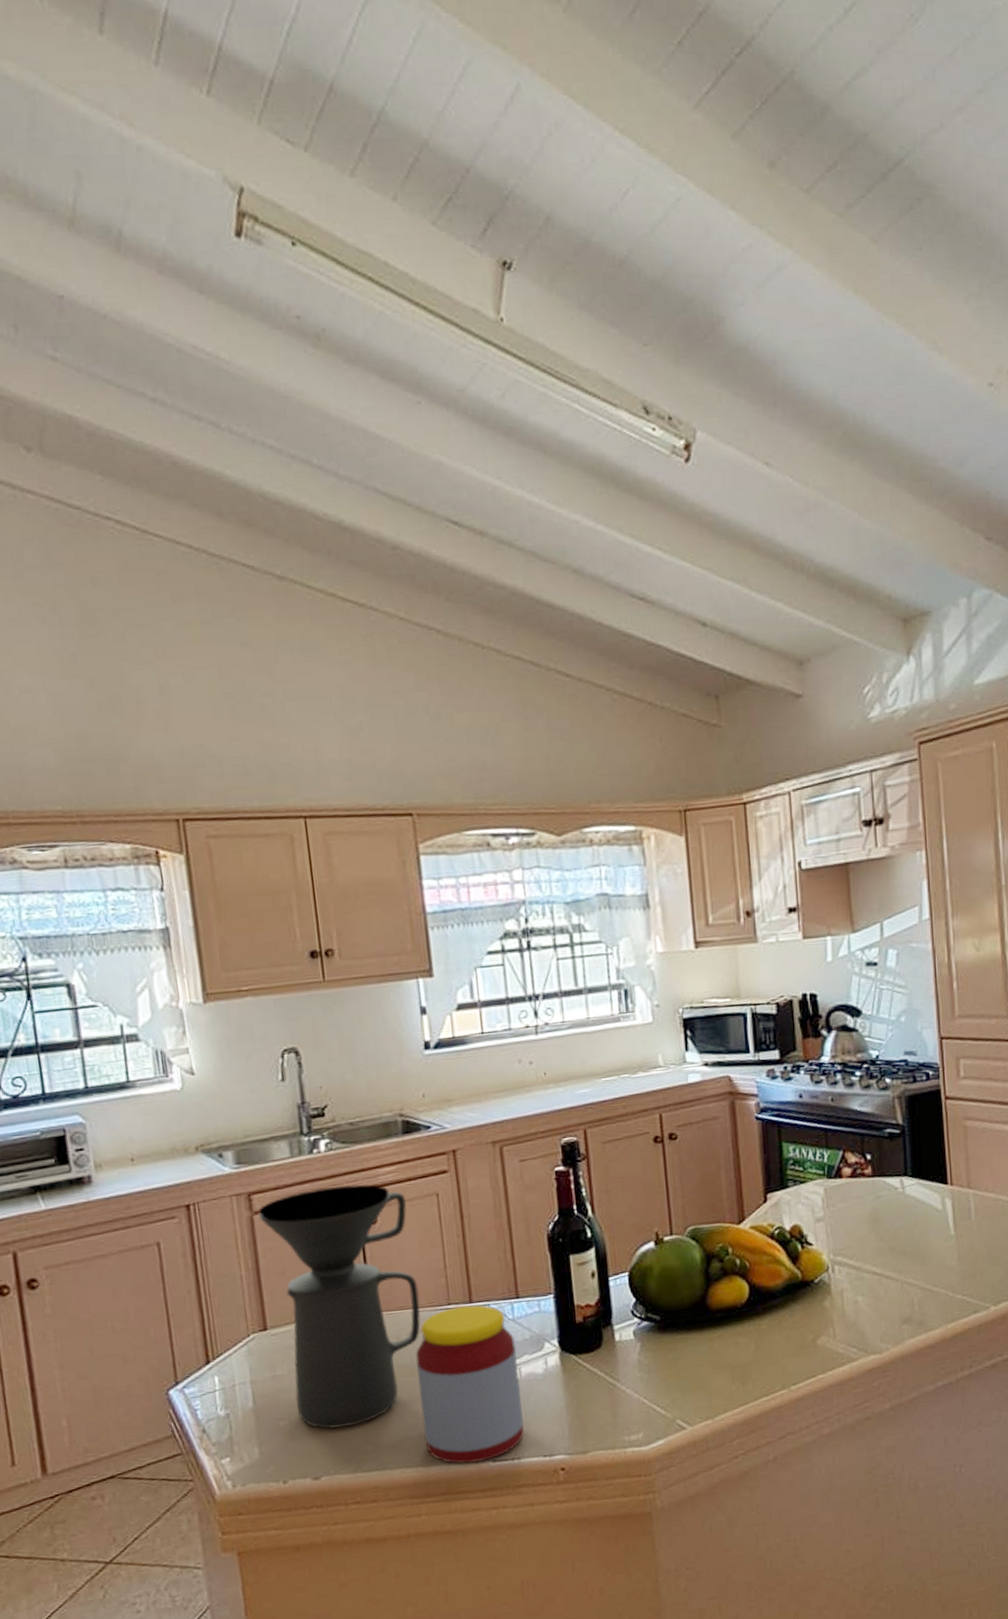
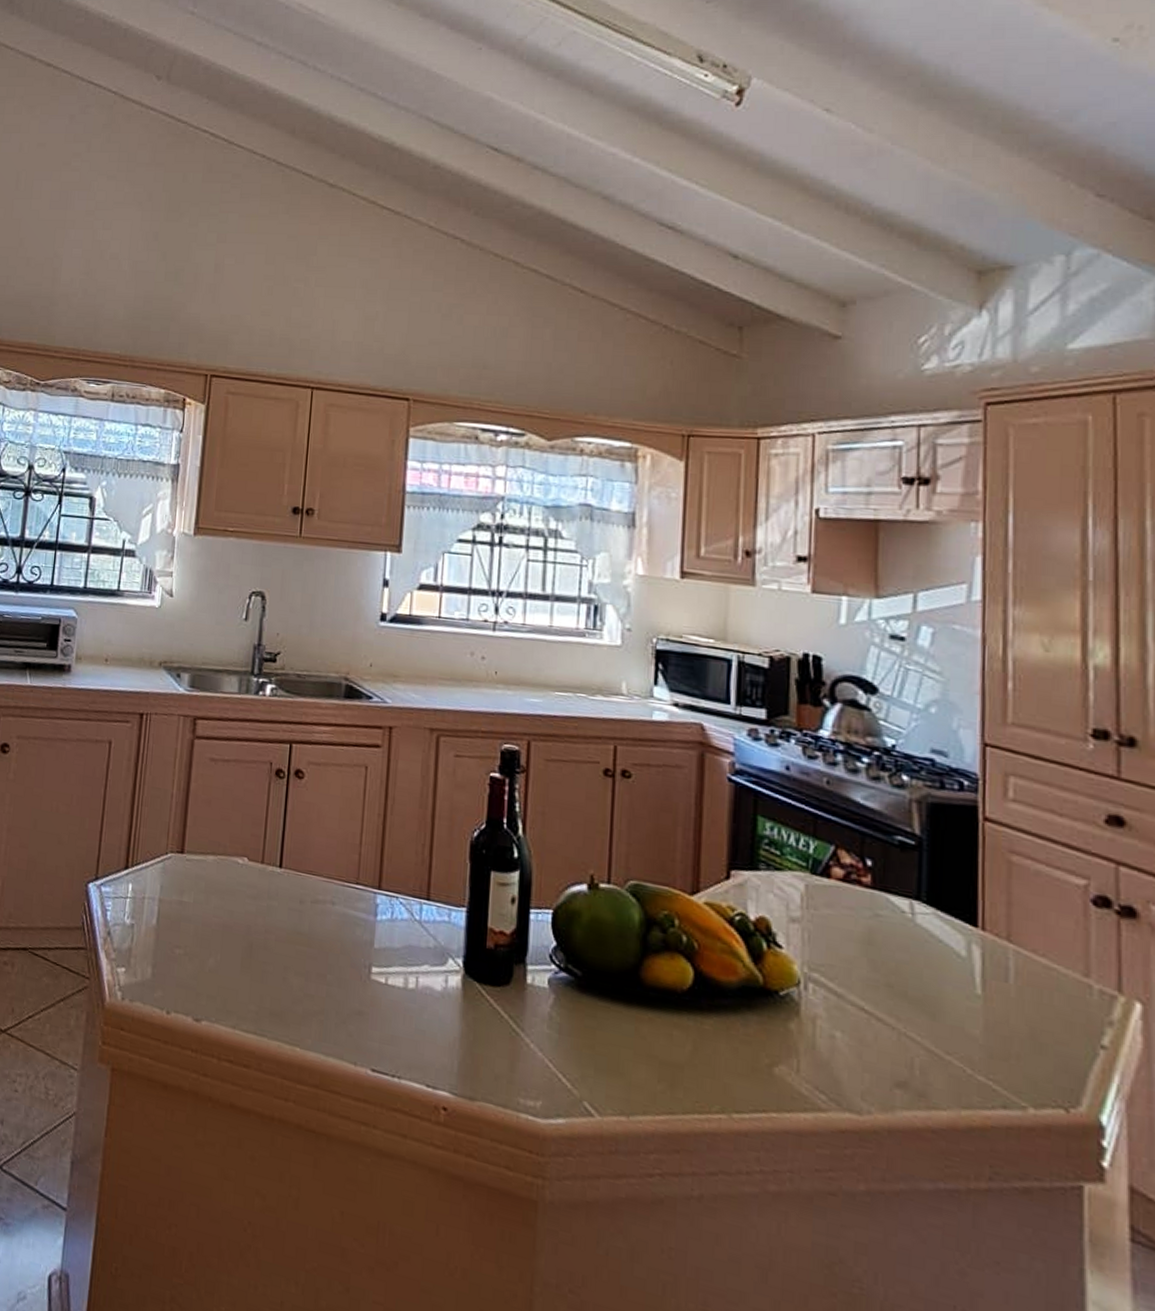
coffee maker: present [258,1184,421,1429] -> none [193,728,335,979]
jar: present [416,1304,524,1464] -> none [306,887,418,1068]

